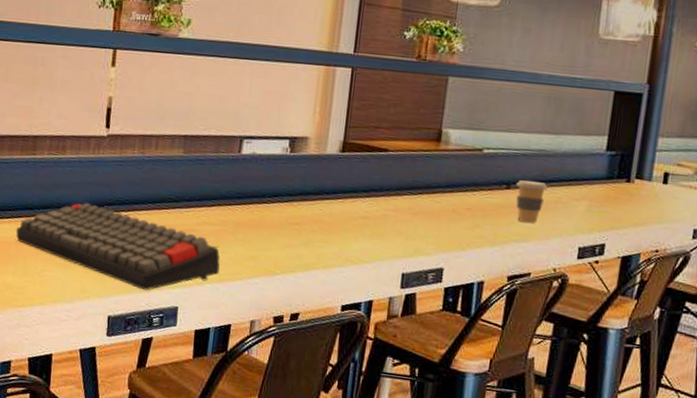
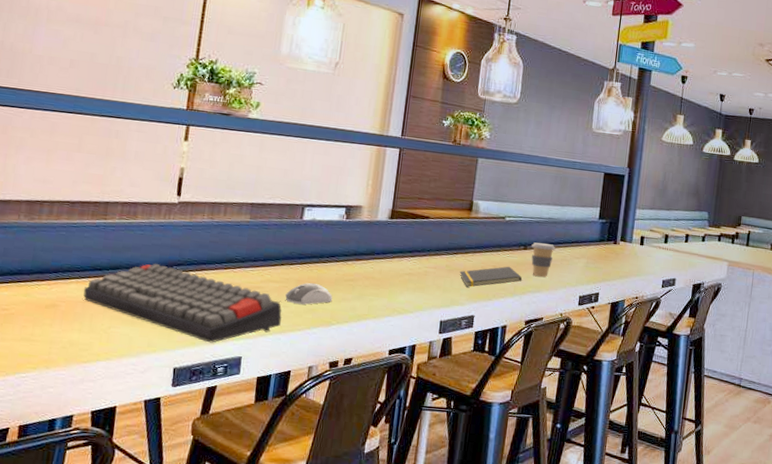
computer mouse: none [223,225,276,251] -> present [285,282,333,305]
notepad: none [425,209,505,234] -> present [459,266,523,287]

